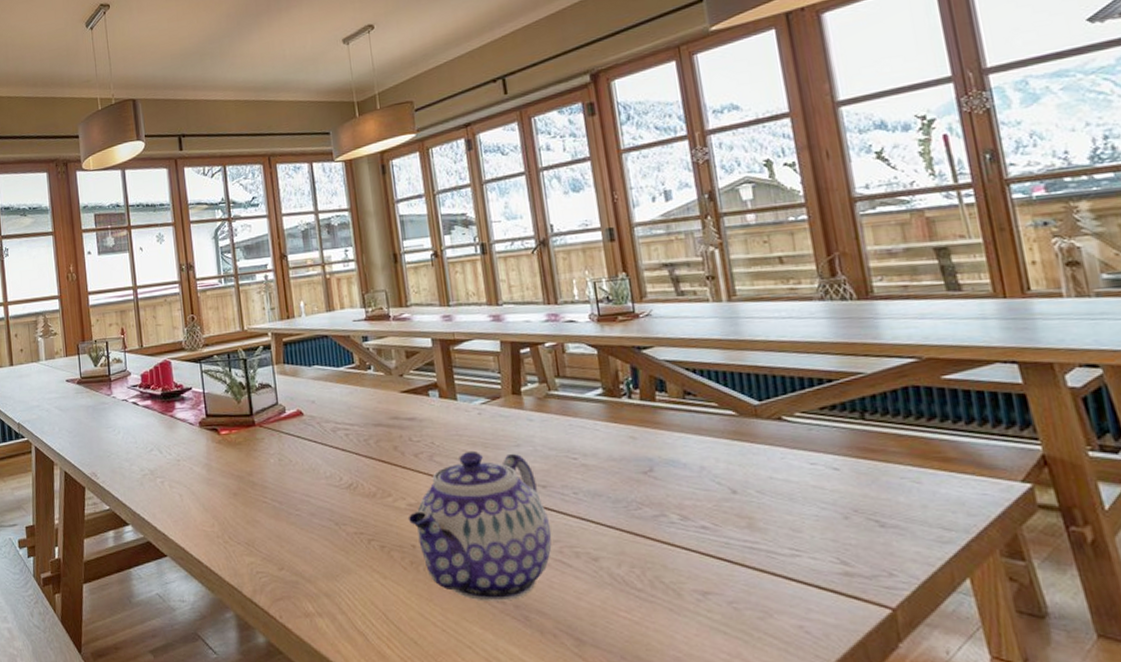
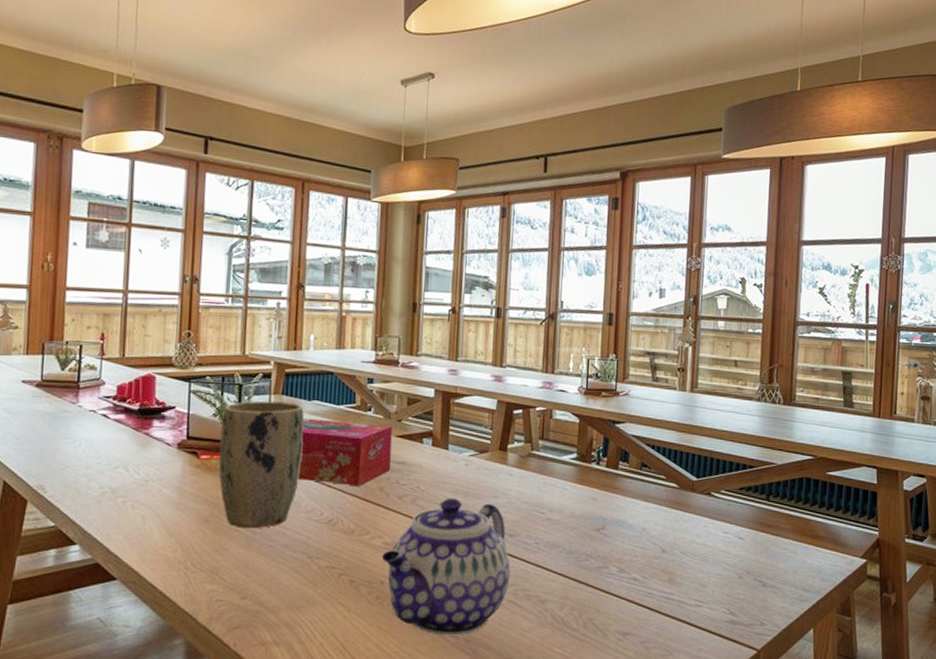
plant pot: none [233,370,314,499] -> present [219,400,304,529]
tissue box: none [307,382,402,448] -> present [298,418,393,487]

